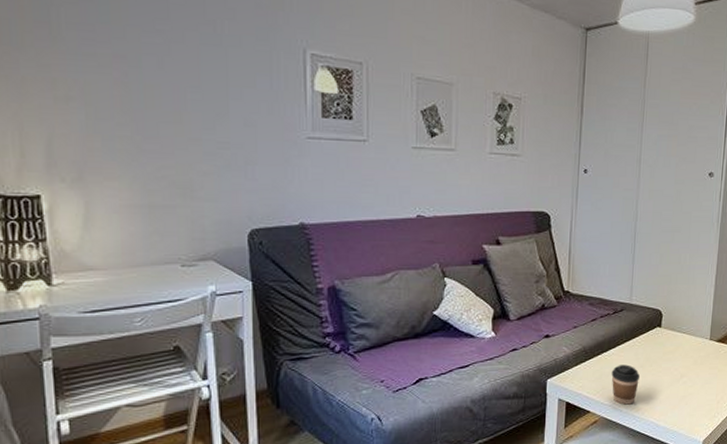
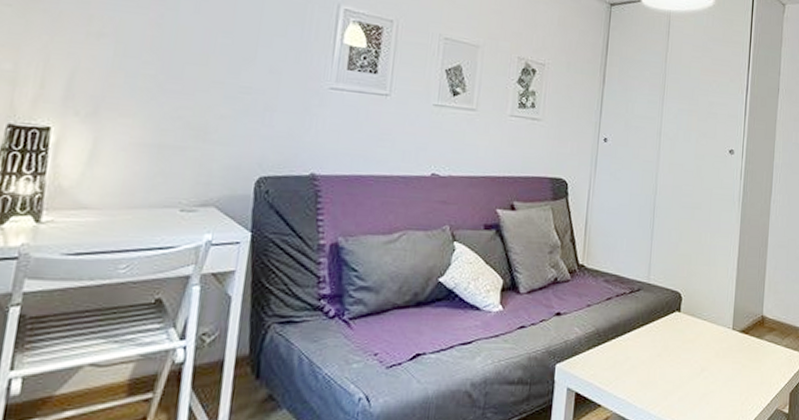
coffee cup: present [611,364,640,405] -> none [626,352,657,400]

